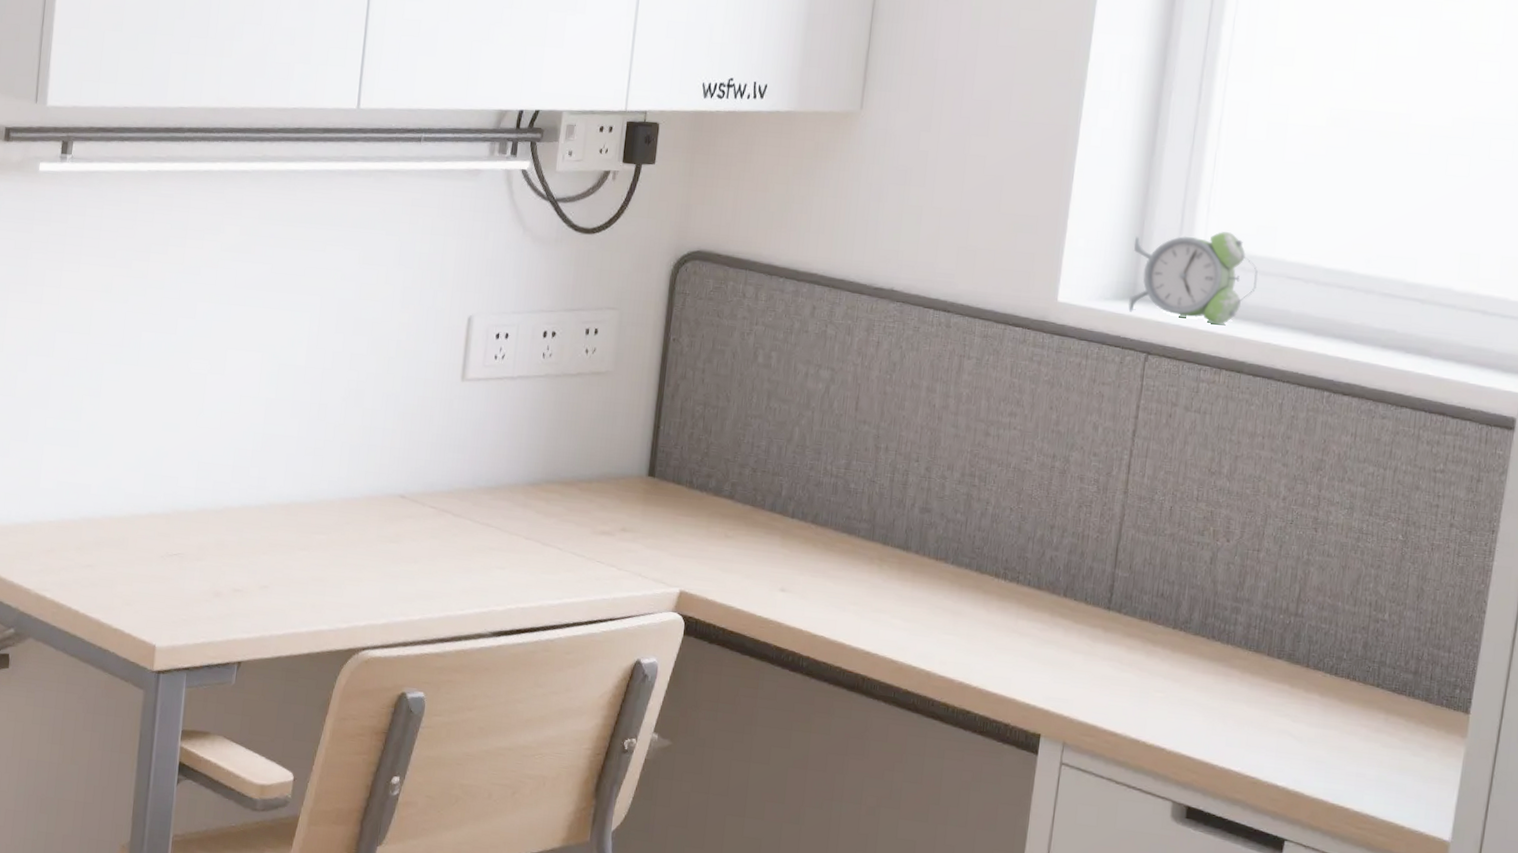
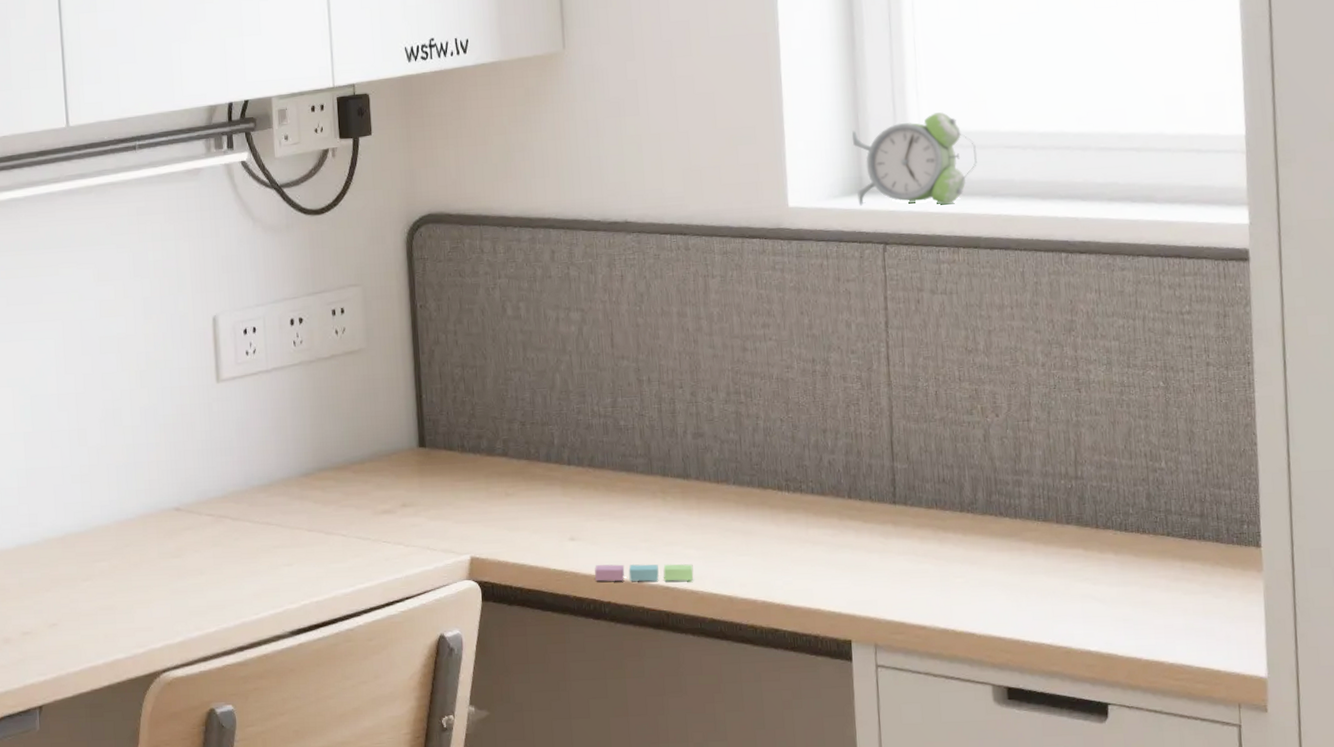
sticky notes: none [797,619,897,650] -> present [594,563,694,582]

